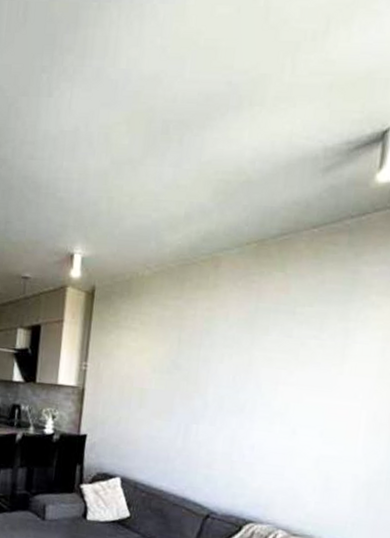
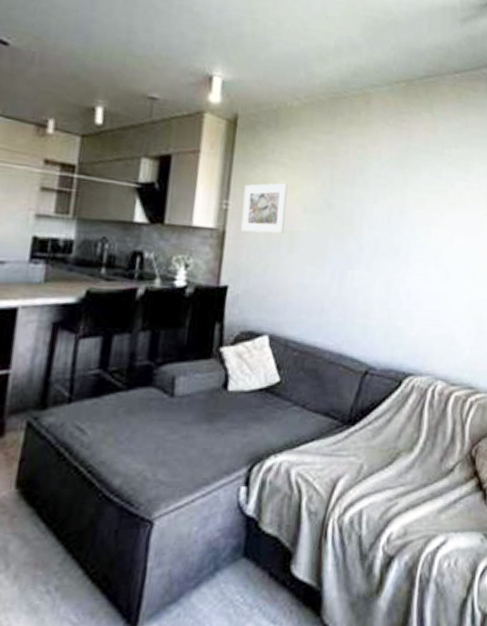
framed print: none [98,346,139,391] -> present [241,183,288,234]

